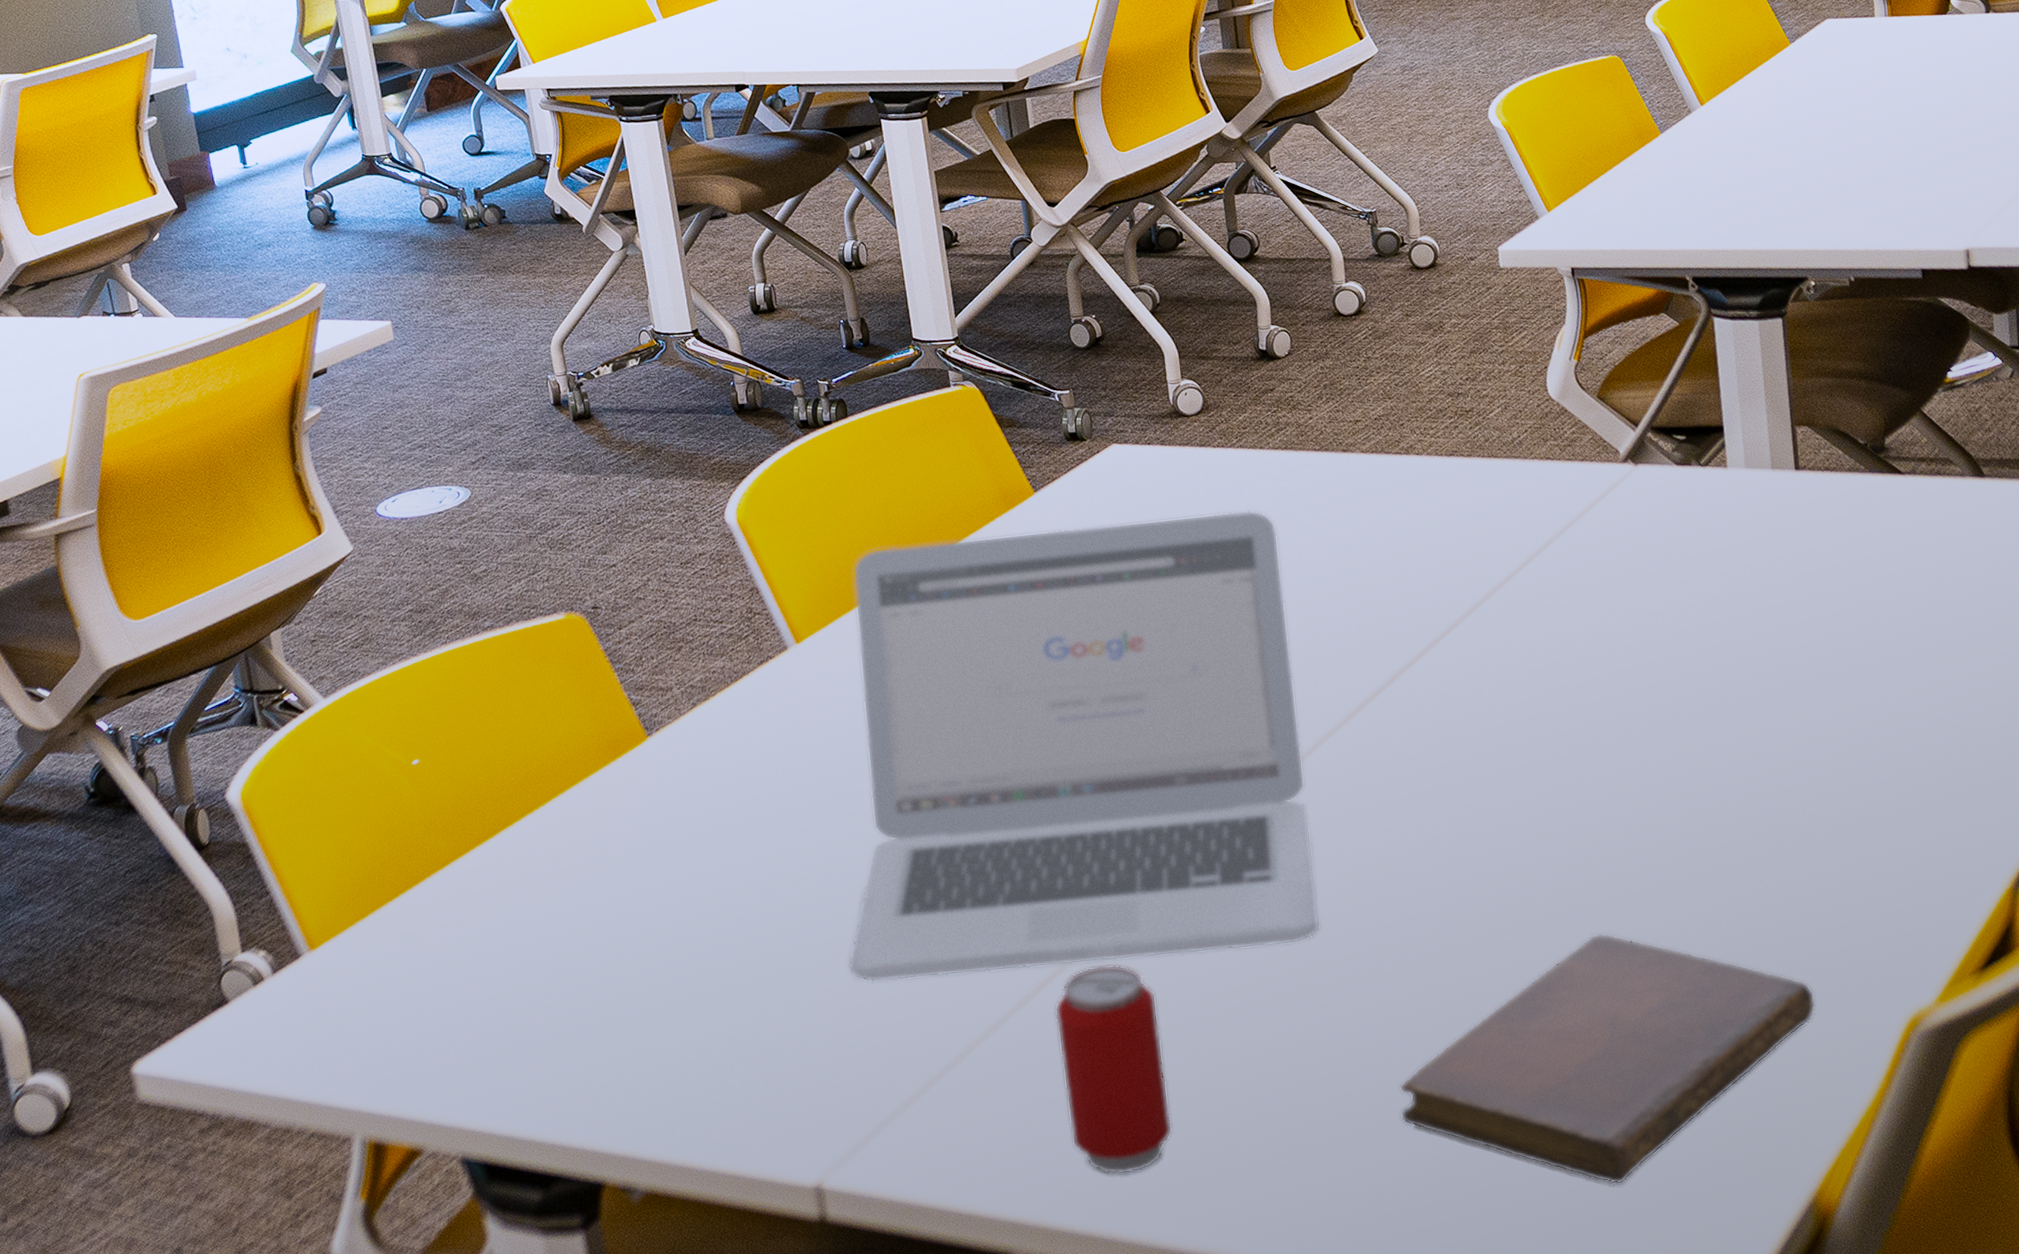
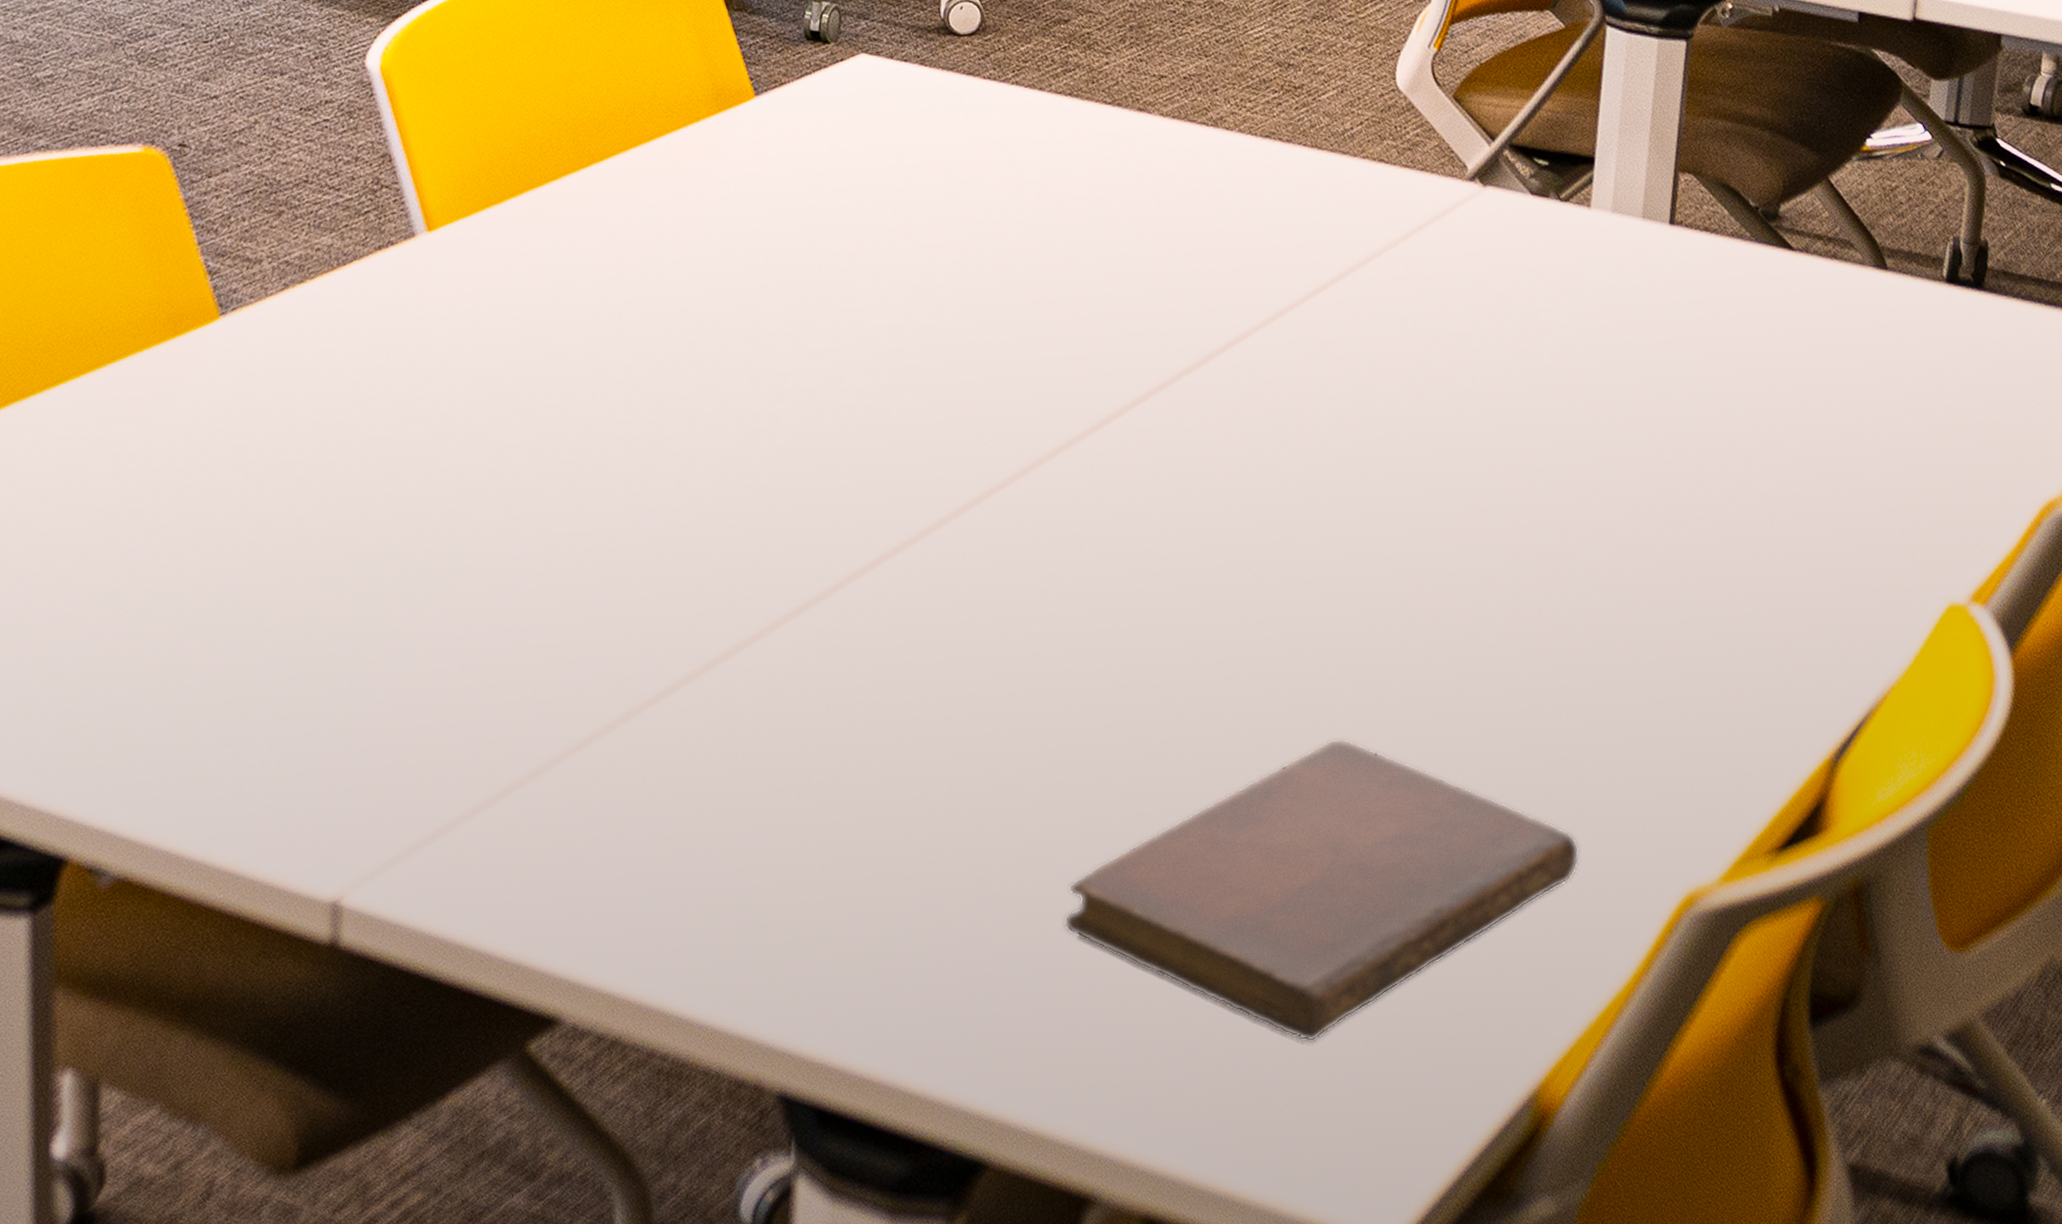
laptop: present [847,510,1321,983] -> none [420,131,1042,695]
beverage can: present [1054,964,1173,1175] -> none [660,685,794,943]

